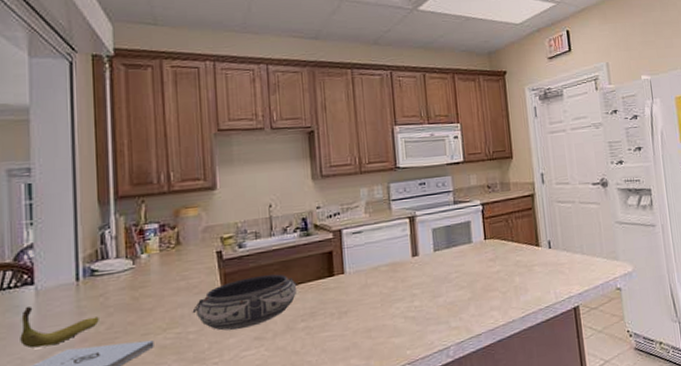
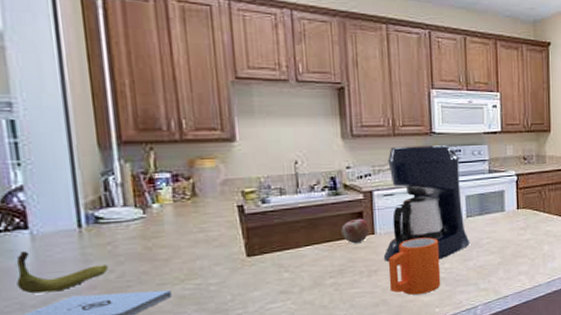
bowl: present [192,274,299,331] -> none [212,231,327,284]
apple: none [312,257,339,284] -> present [341,218,370,243]
coffee maker: none [353,179,439,302] -> present [383,145,470,262]
mug: none [357,274,412,337] -> present [388,237,441,295]

